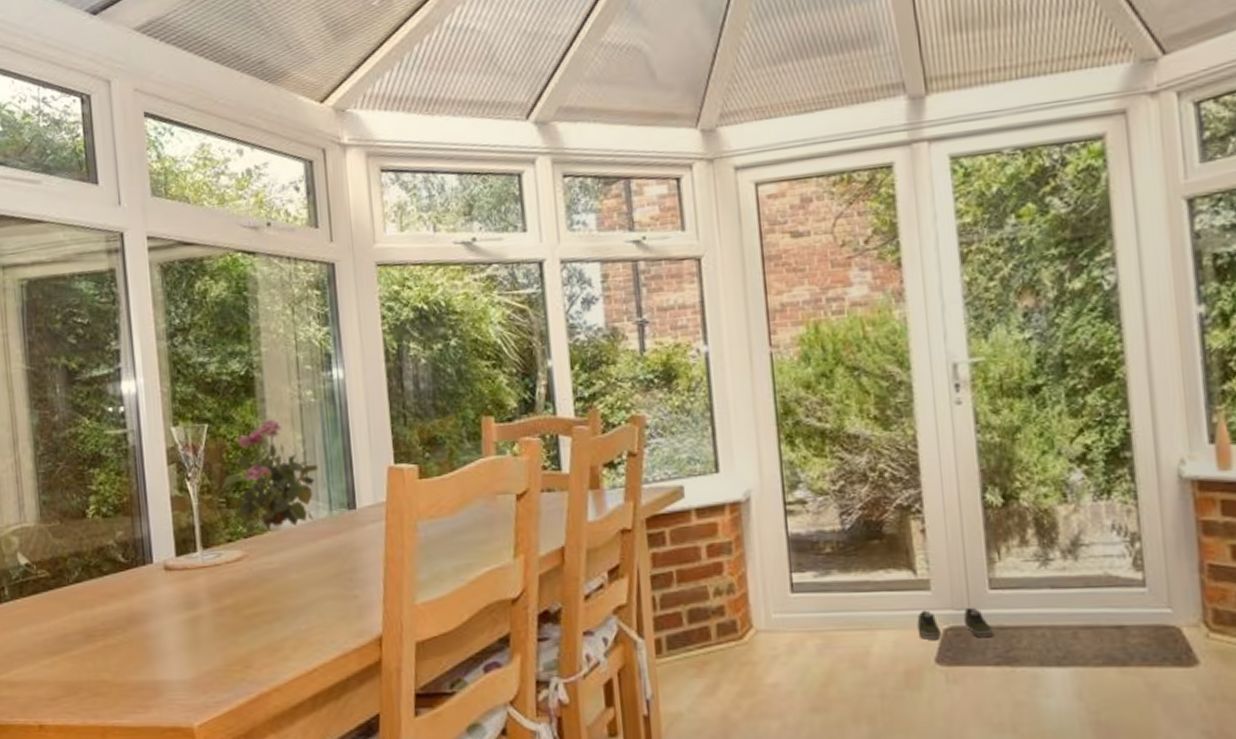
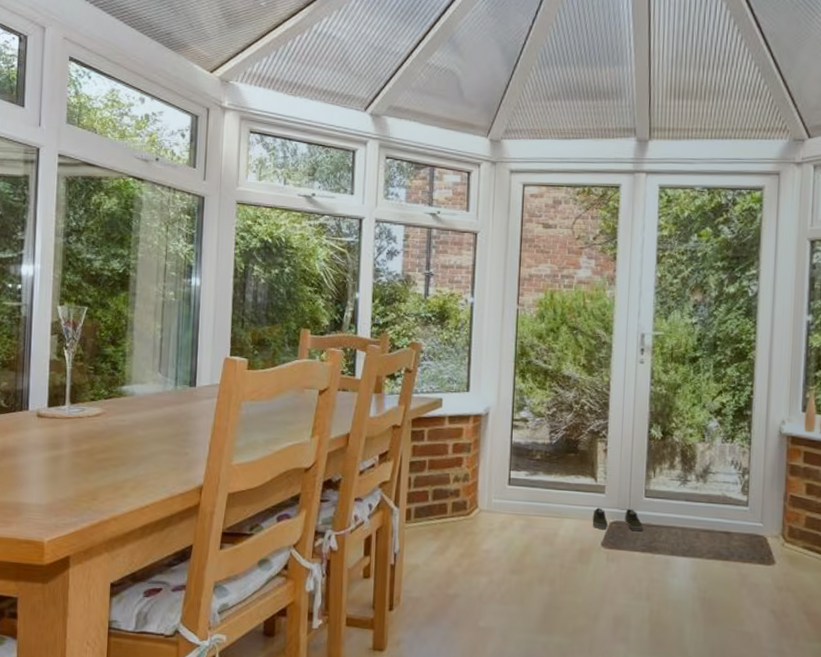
flower bouquet: present [221,419,318,535] -> none [92,309,171,398]

